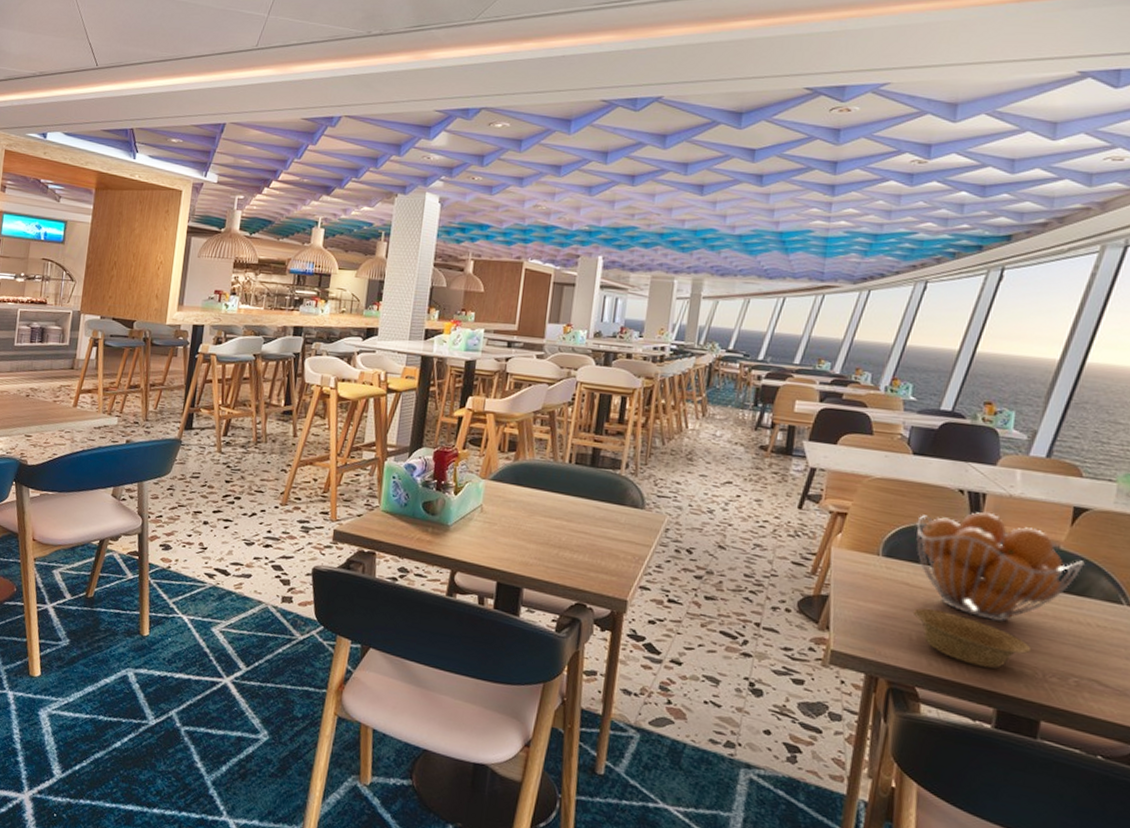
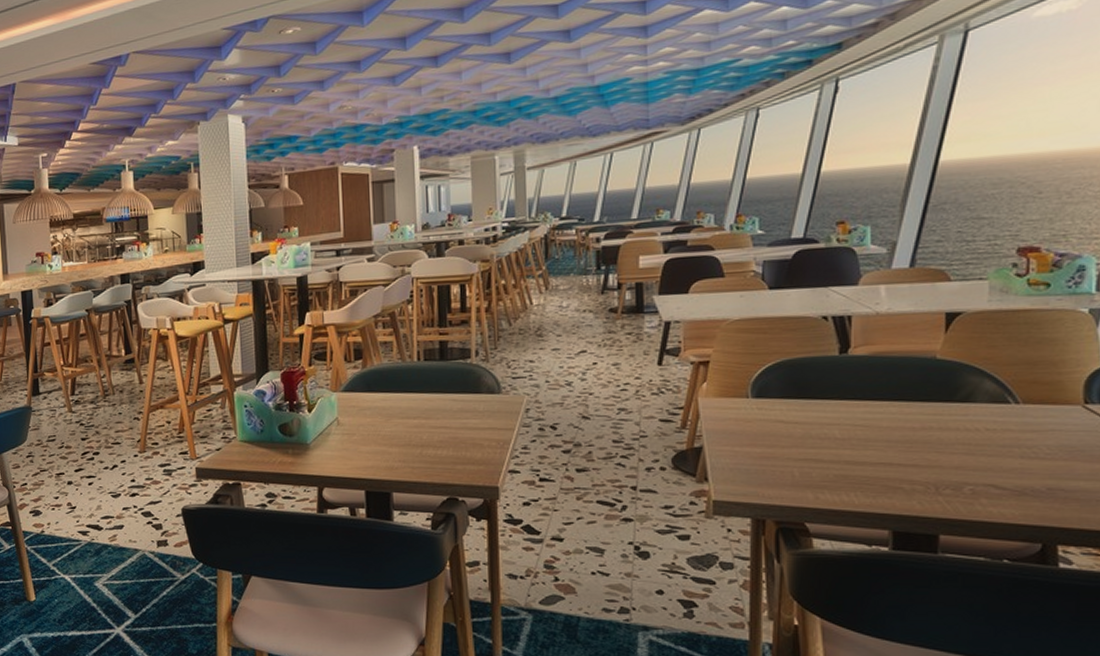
bowl: present [913,608,1032,669] -> none [791,442,920,491]
fruit basket: present [916,512,1086,622] -> none [783,335,966,444]

